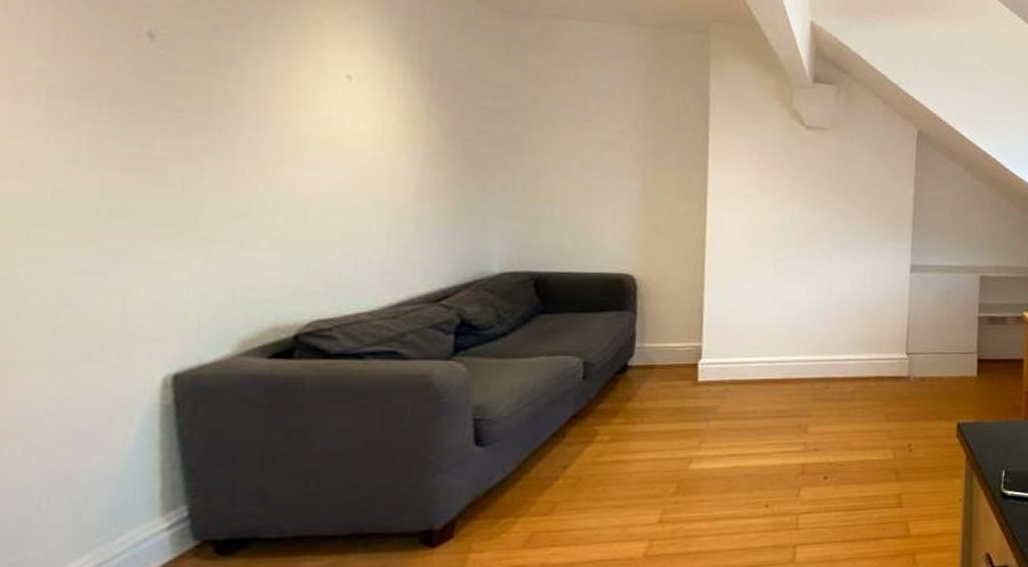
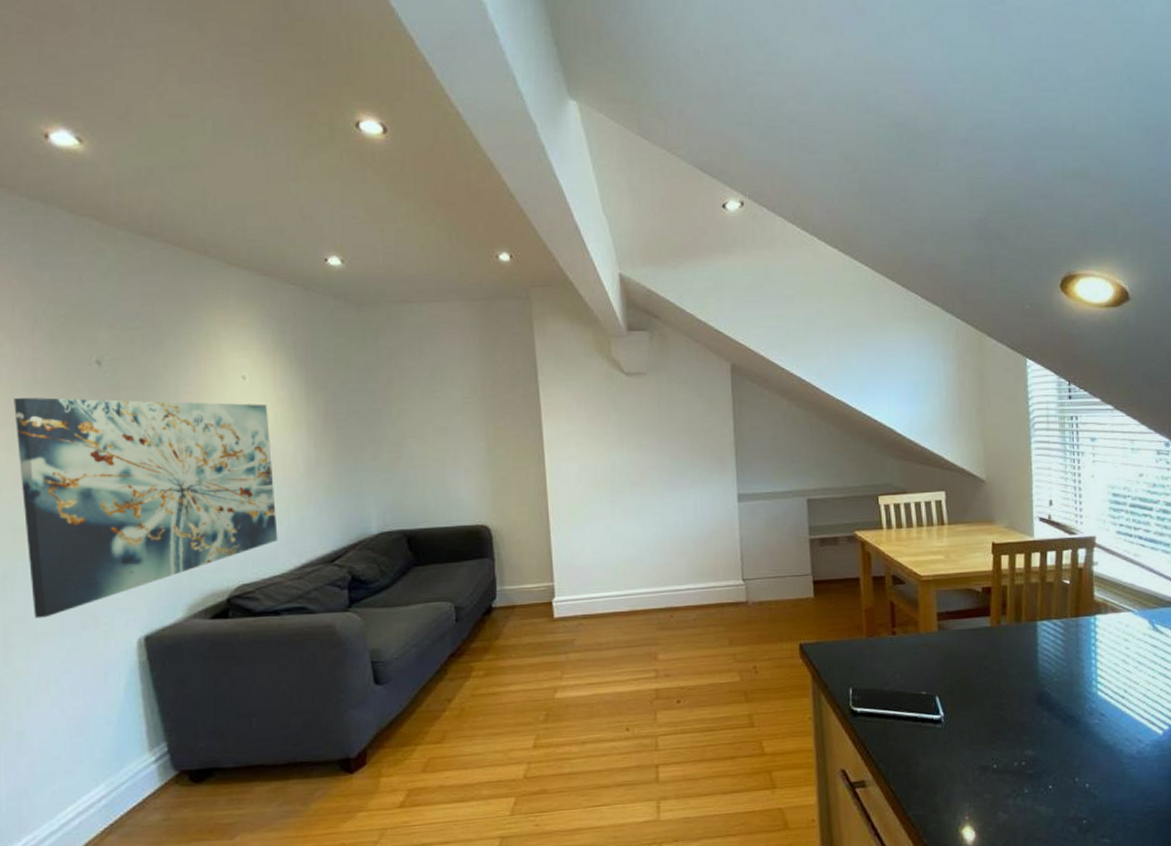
wall art: none [13,63,377,343] -> present [14,397,278,618]

